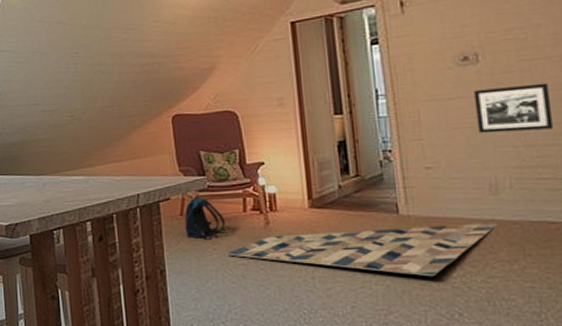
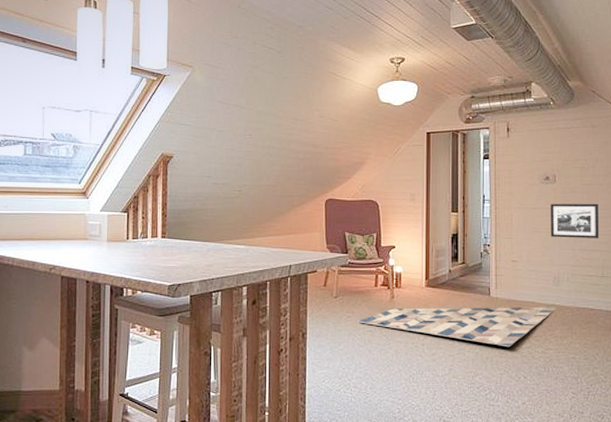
backpack: present [184,196,226,240] -> none [327,271,360,308]

